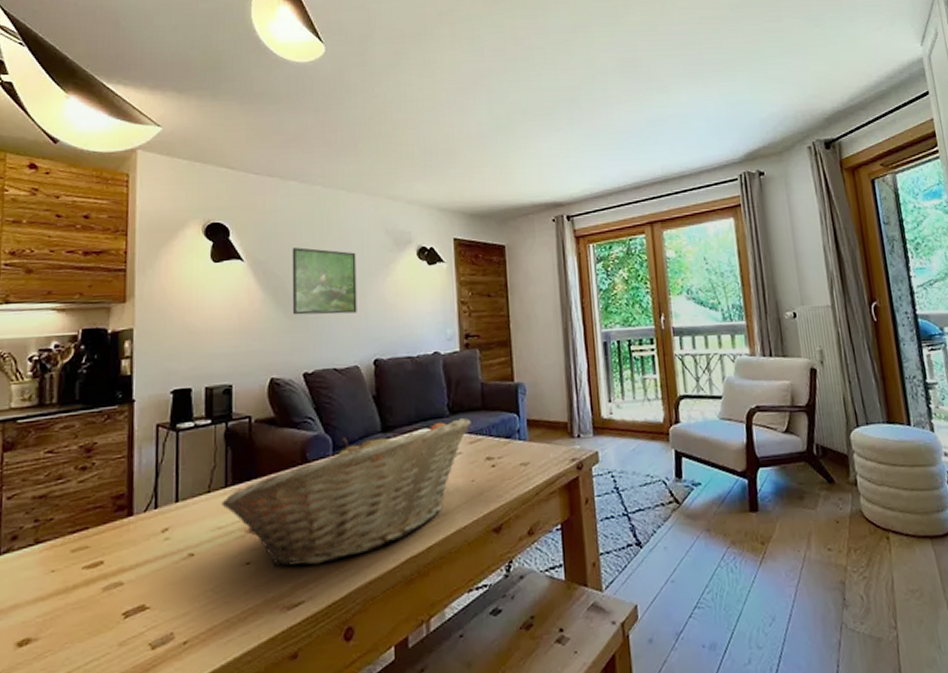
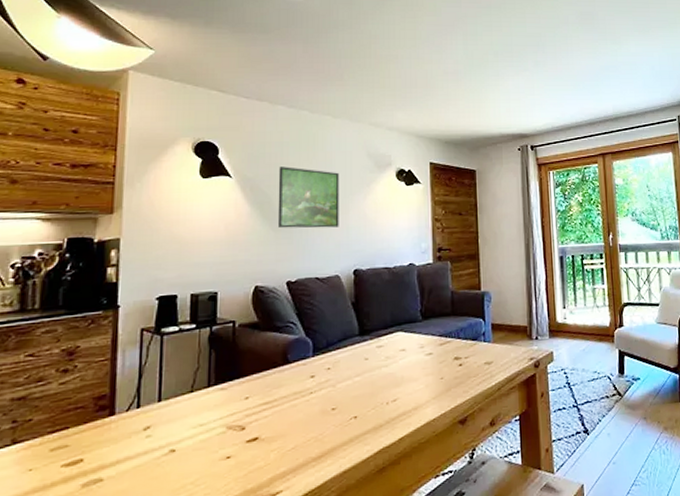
fruit basket: present [222,417,471,567] -> none [204,322,441,460]

